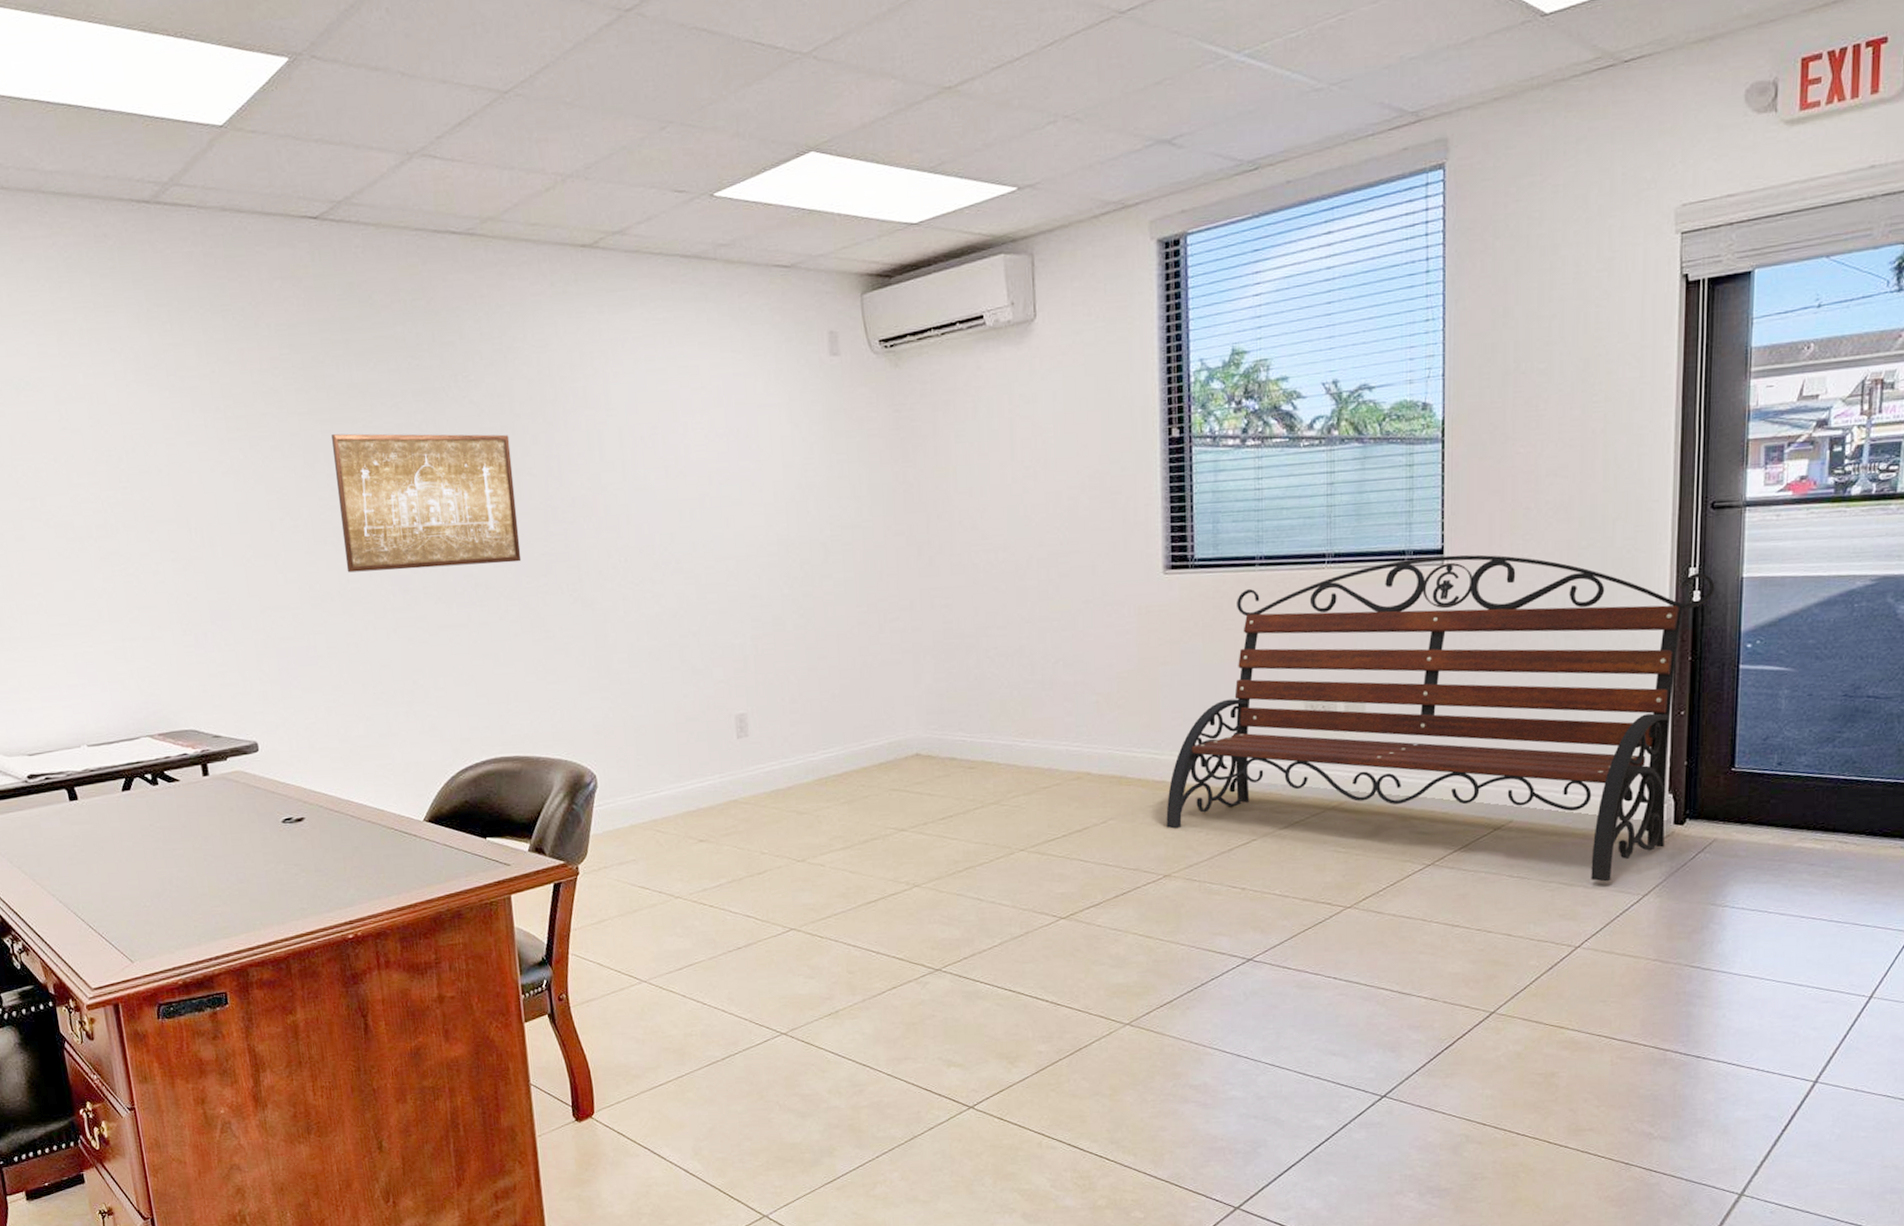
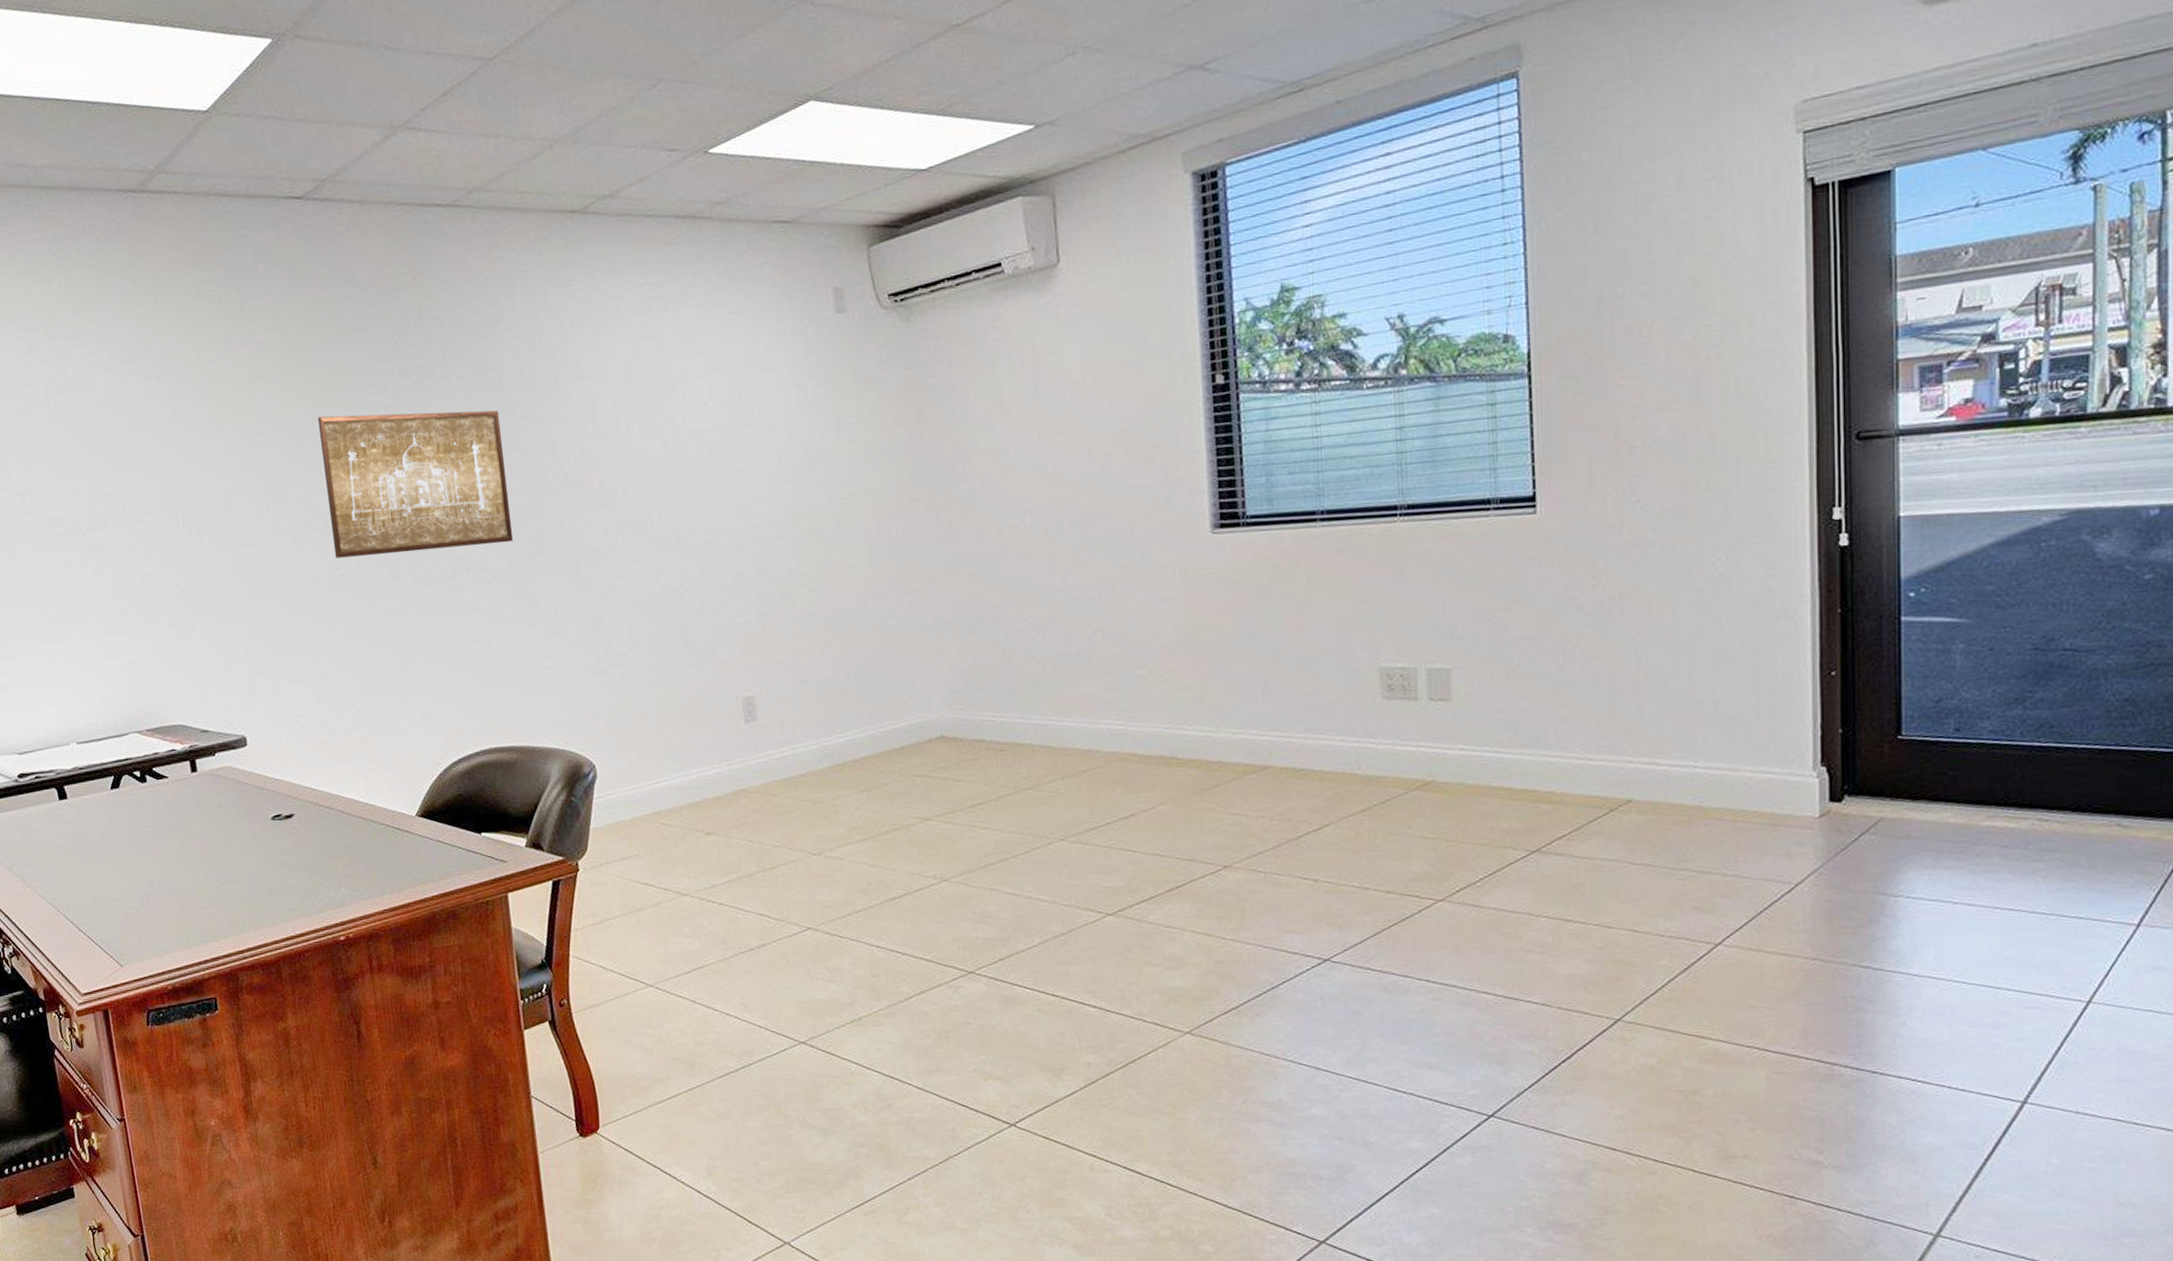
bench: present [1166,554,1715,882] -> none [1223,500,1866,869]

